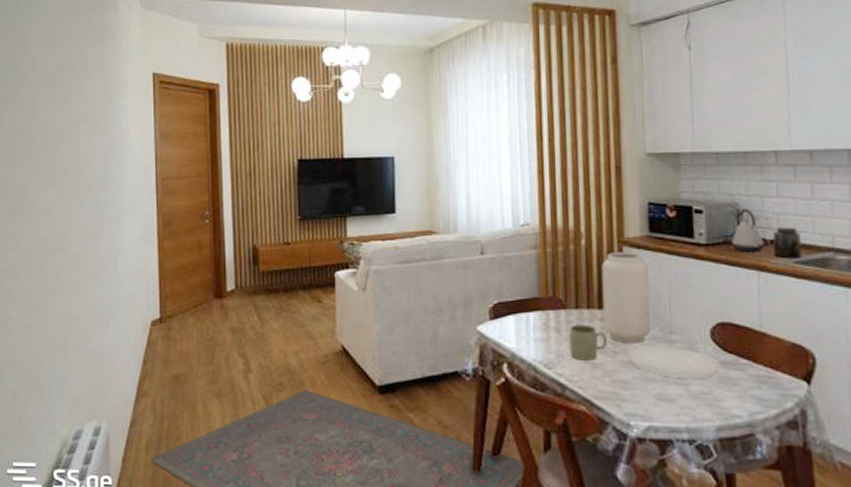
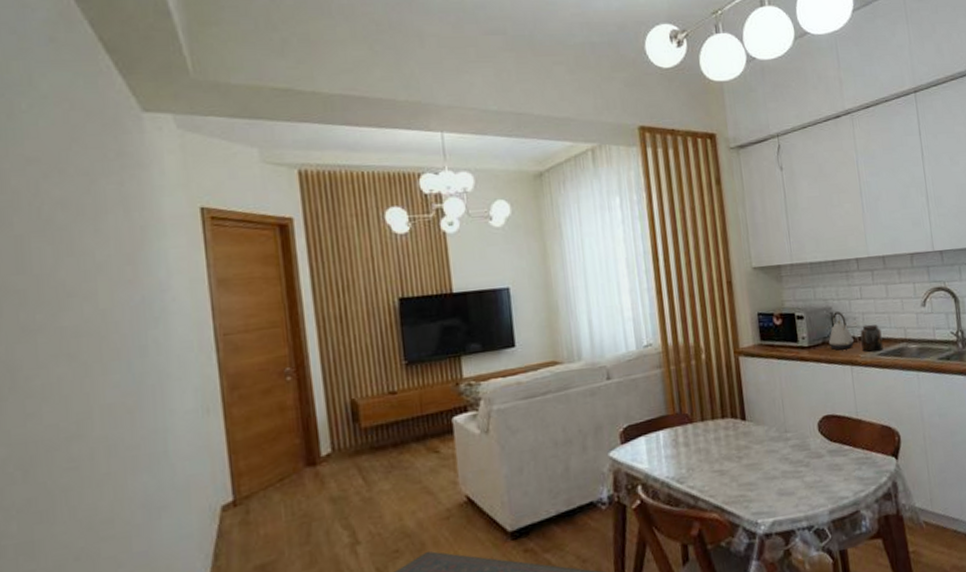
mug: present [569,324,608,361] -> none [697,434,733,471]
vase: present [601,252,651,344] -> none [721,361,768,447]
plate: present [628,347,719,380] -> none [751,444,828,473]

